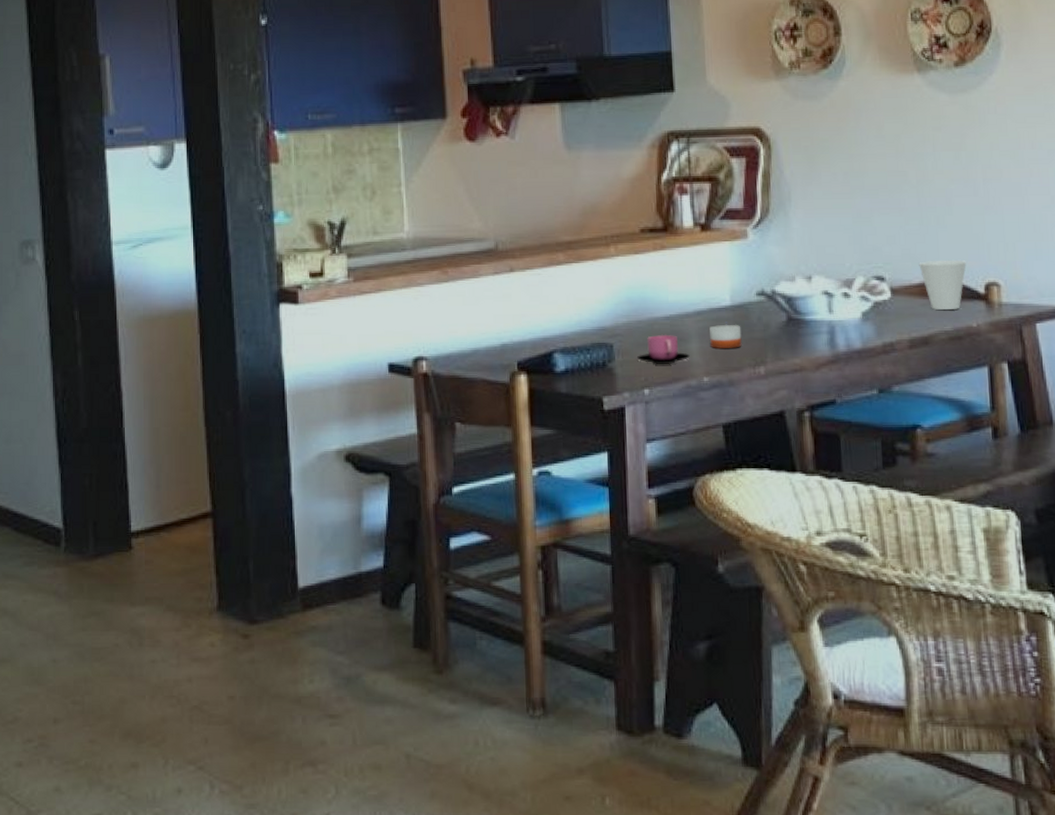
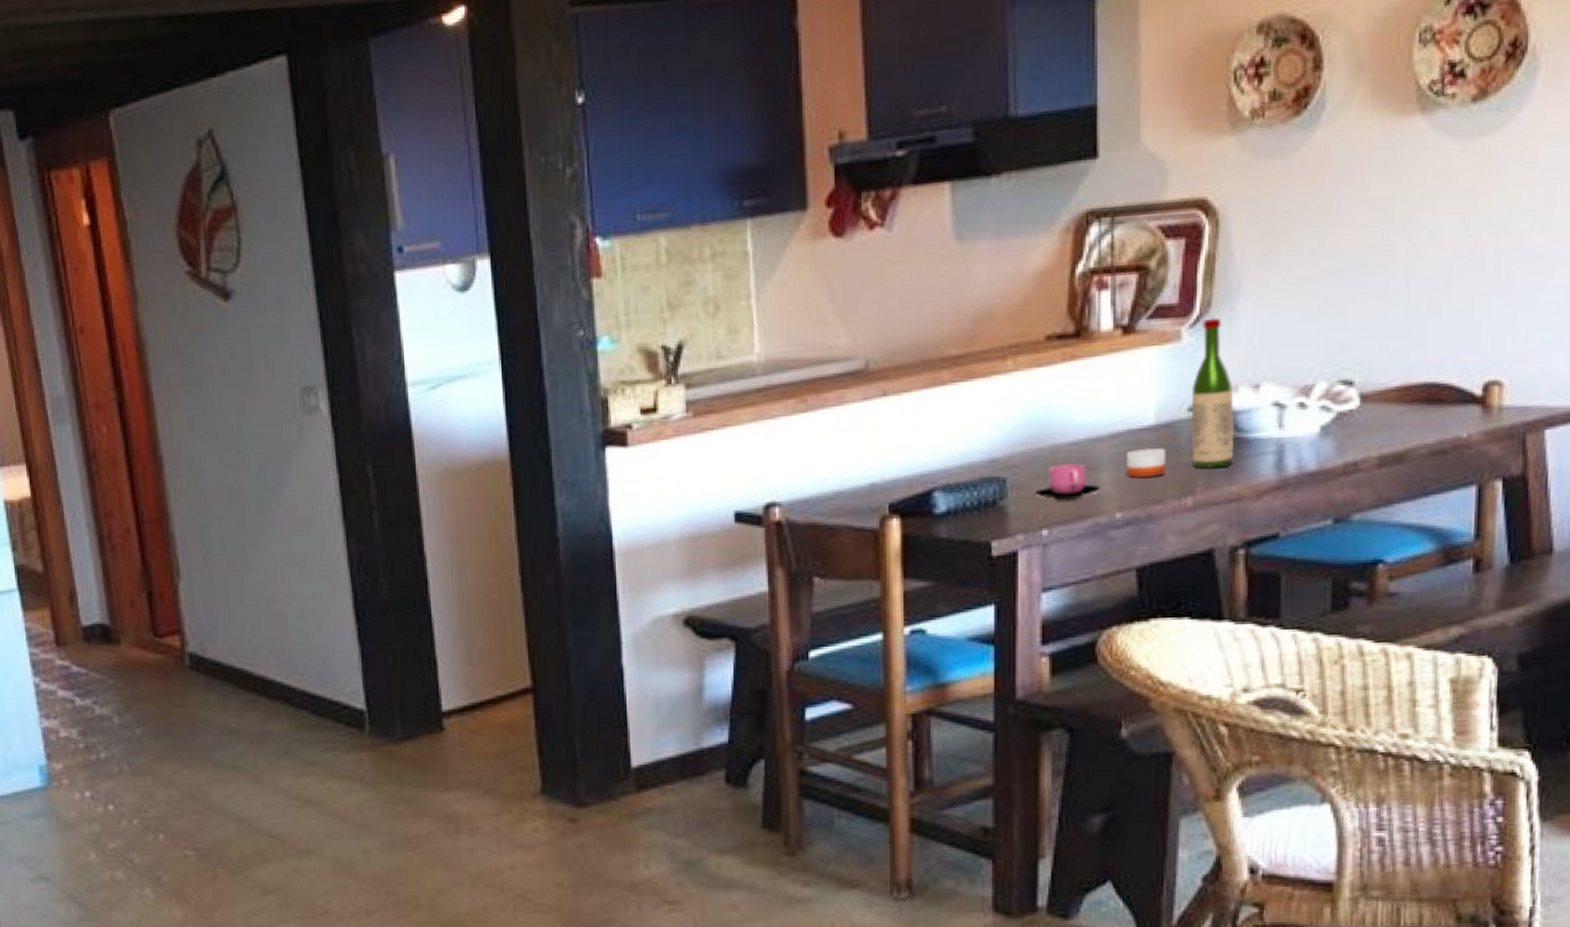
wine bottle: none [759,221,796,343] -> present [1190,317,1235,469]
cup: present [919,259,966,310] -> none [1399,354,1462,419]

